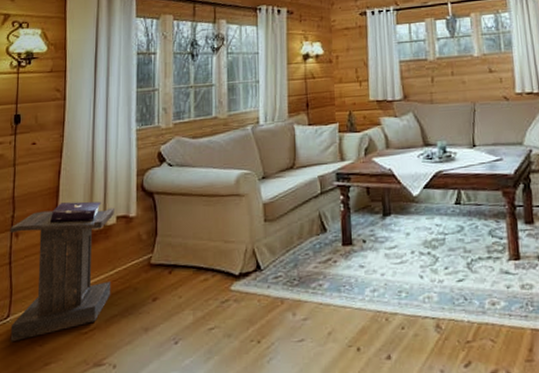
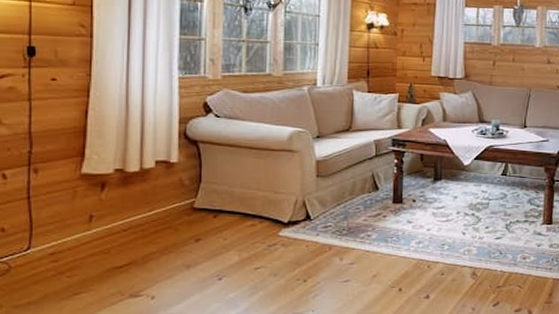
lectern: present [10,201,114,343] -> none [27,143,153,273]

